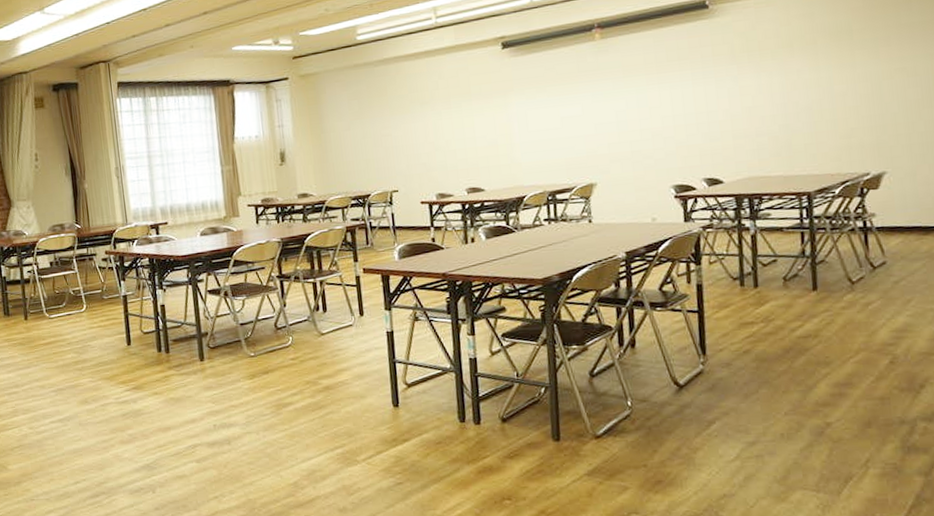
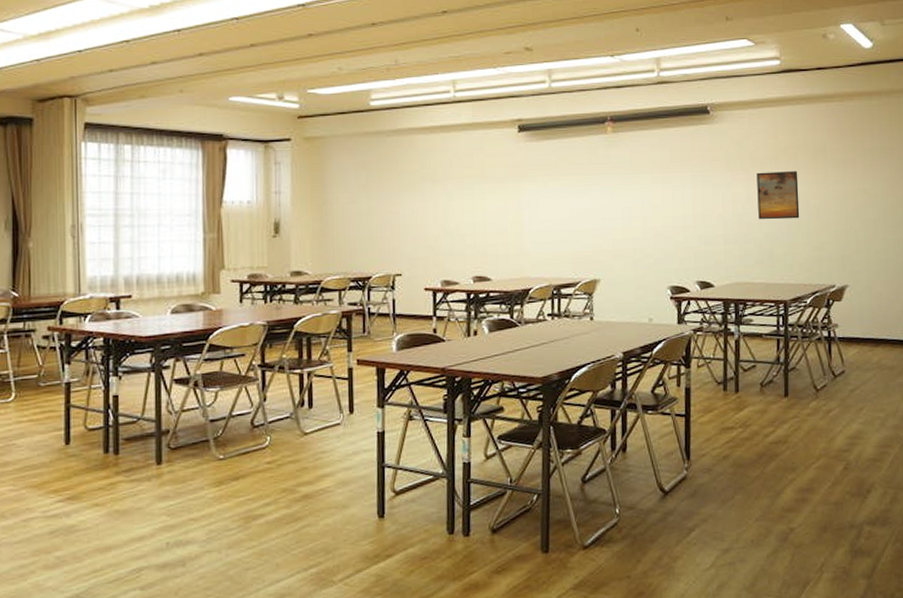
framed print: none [767,57,822,112] -> present [757,171,800,220]

